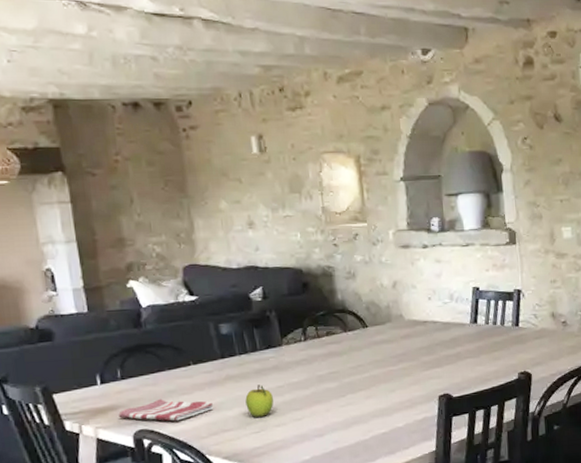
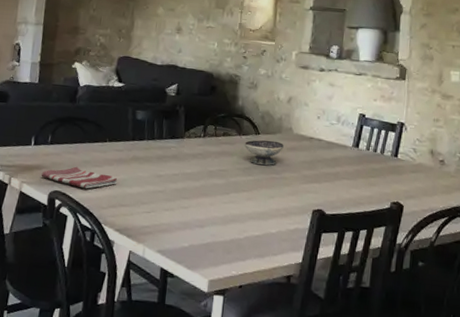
fruit: present [245,384,273,417] -> none [143,169,168,199]
bowl: none [352,331,397,360] -> present [244,140,284,166]

